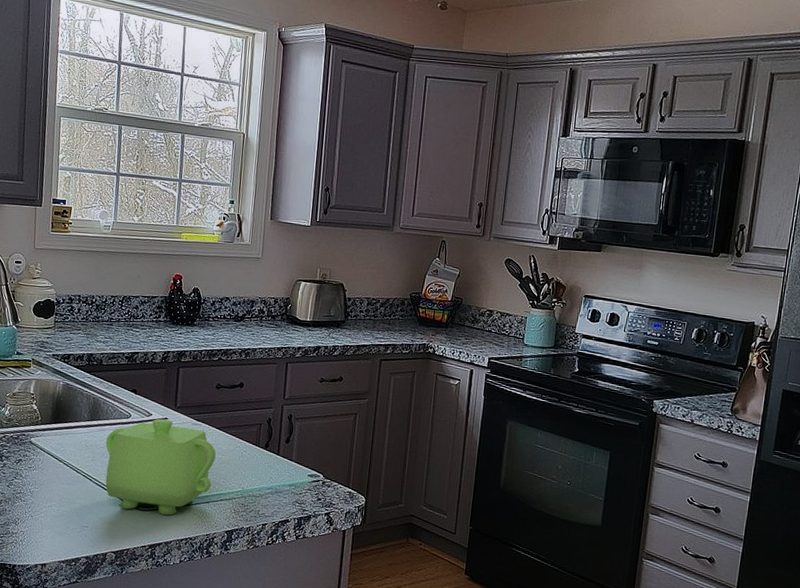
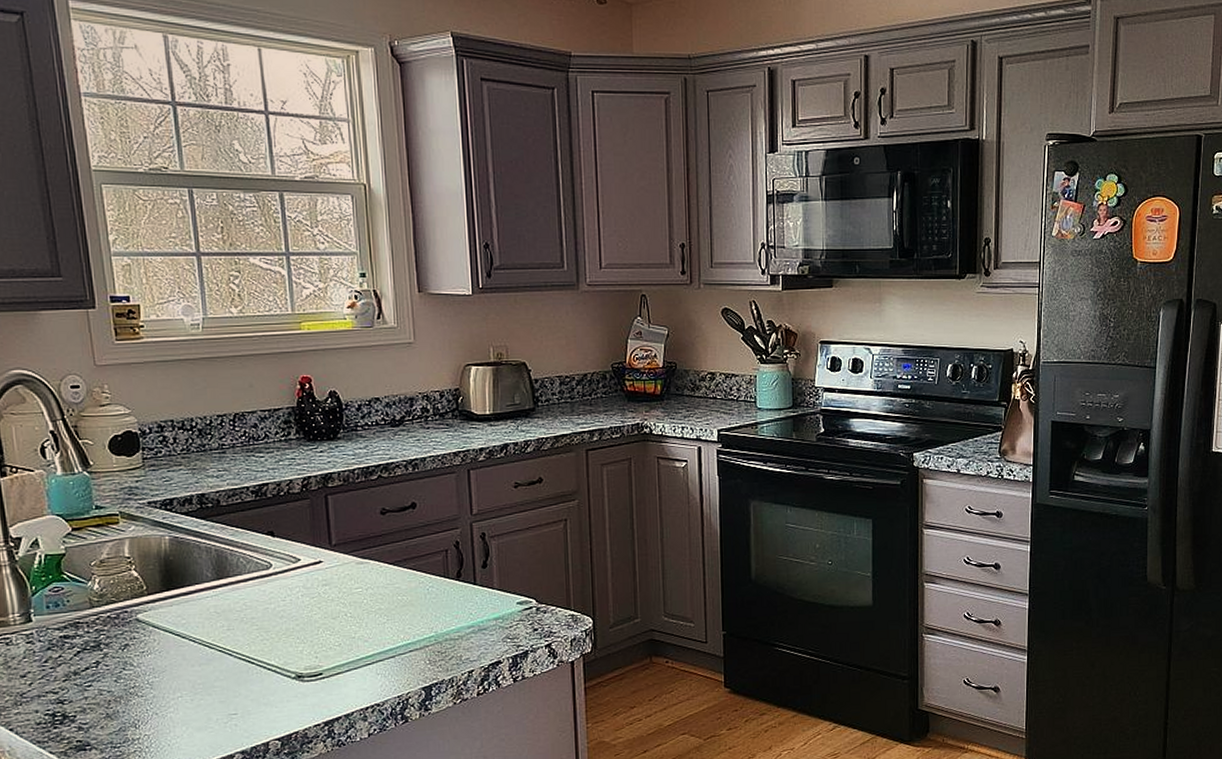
teapot: present [105,418,216,515] -> none [243,562,394,683]

